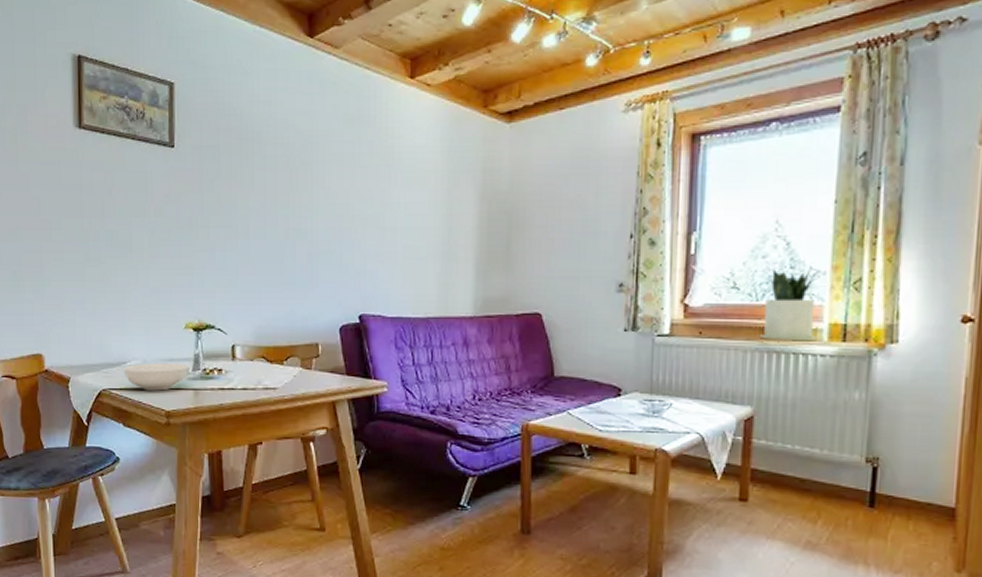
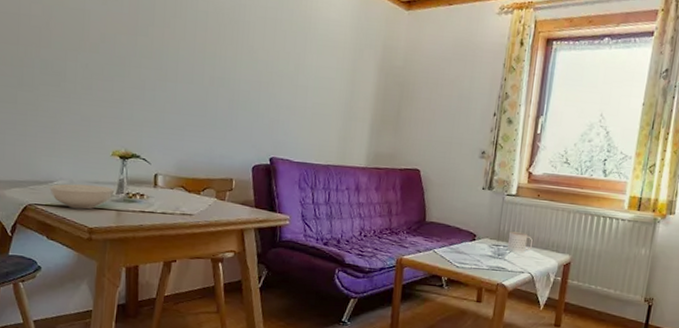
mug: none [663,381,699,409] -> present [506,231,534,254]
planter: present [759,269,817,343] -> none [580,151,624,209]

